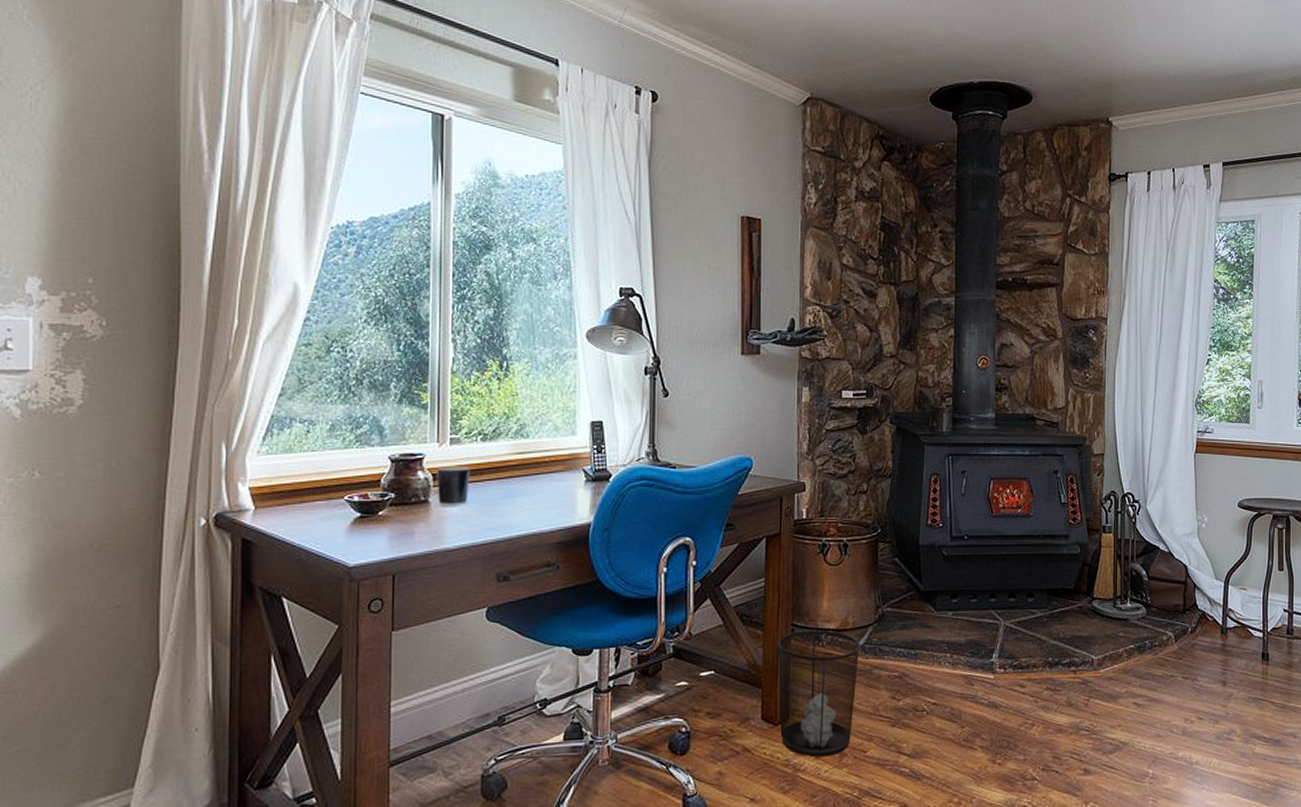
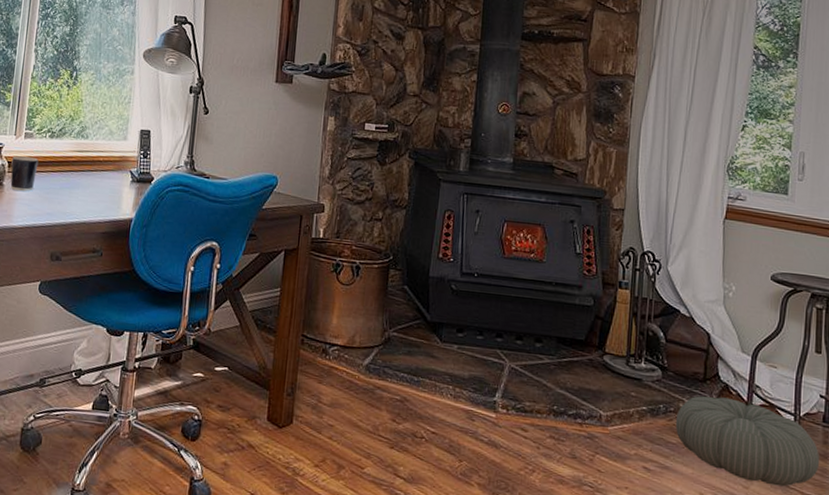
waste bin: present [777,630,860,757] -> none [283,342,366,466]
pouf: none [1160,625,1286,700] -> present [675,396,820,487]

